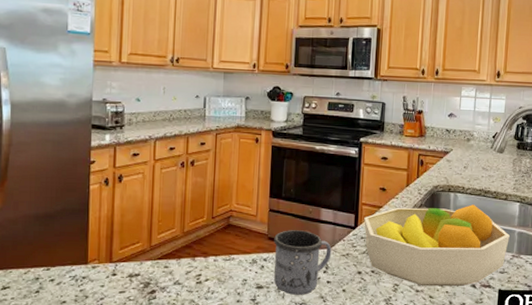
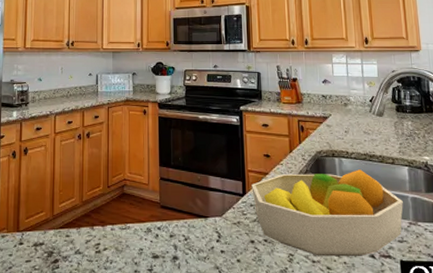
mug: present [274,230,332,295] -> none [166,198,223,265]

